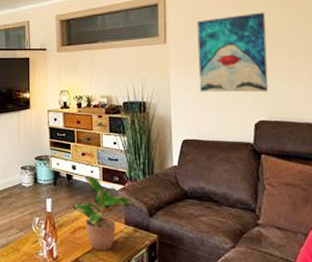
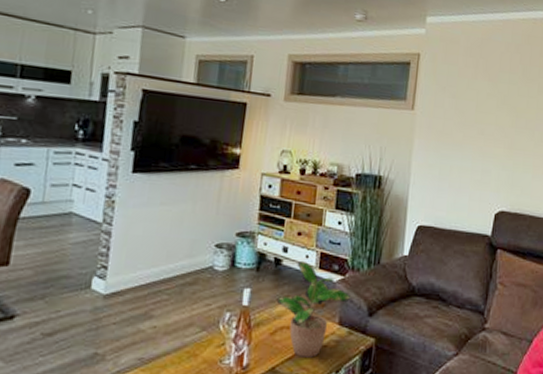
wall art: present [197,12,269,93] -> none [443,89,519,180]

